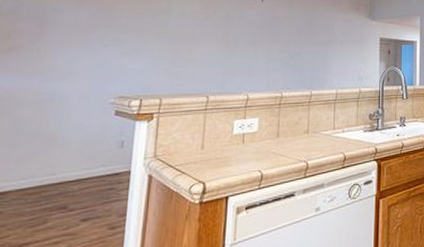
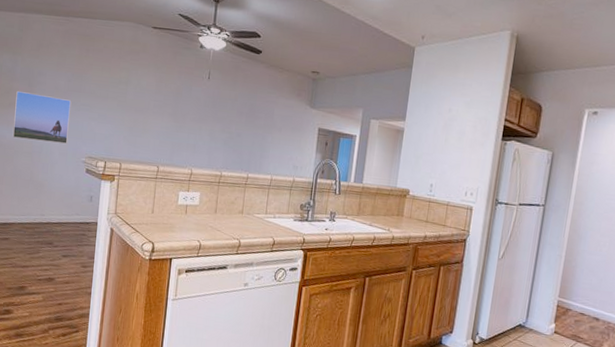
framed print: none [12,32,97,86] -> present [12,90,72,144]

